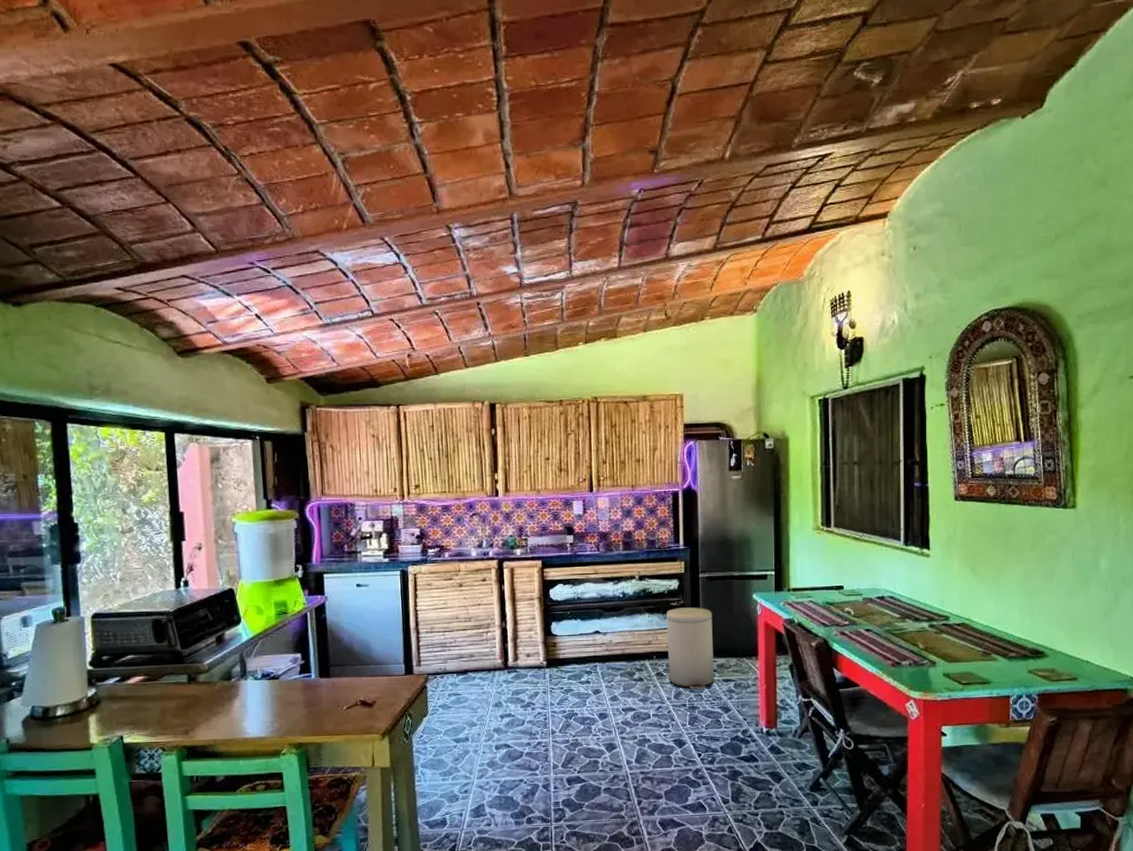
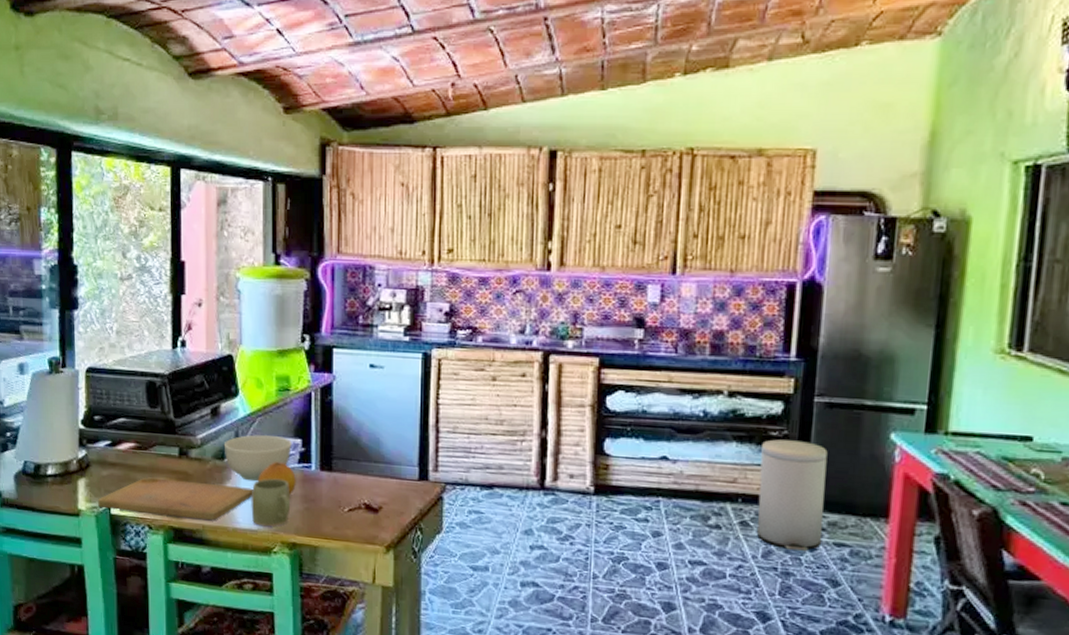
cutting board: none [110,701,260,739] -> present [98,477,253,521]
bowl: none [230,653,293,696] -> present [223,434,292,482]
mug: none [258,690,295,733] -> present [251,478,291,527]
fruit: none [264,675,299,702] -> present [258,461,296,494]

